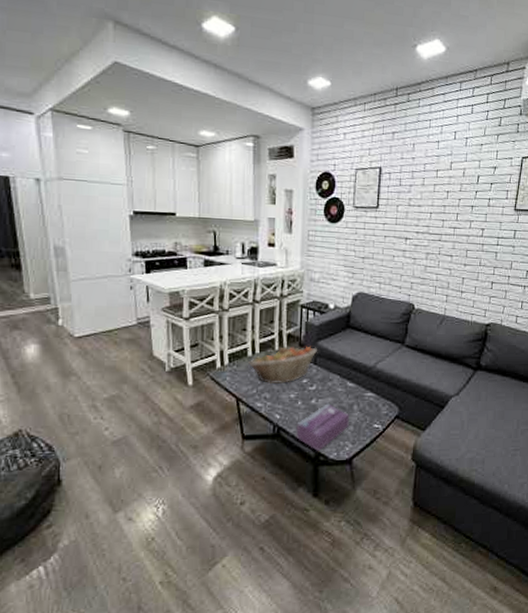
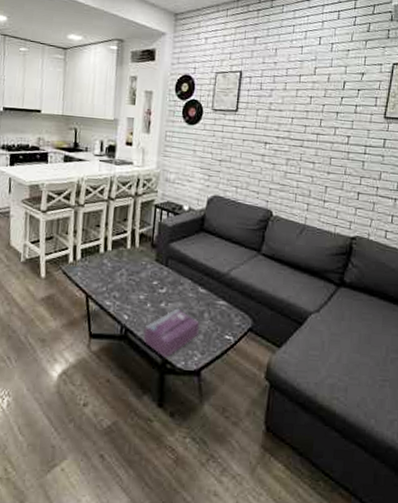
fruit basket: present [248,347,318,383] -> none [100,246,170,284]

